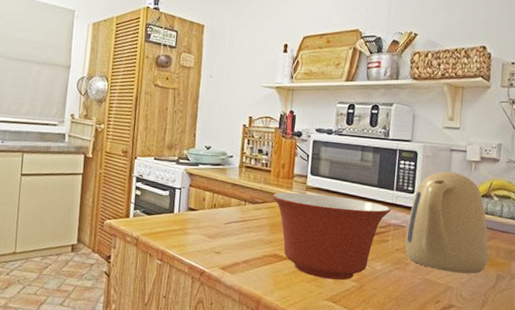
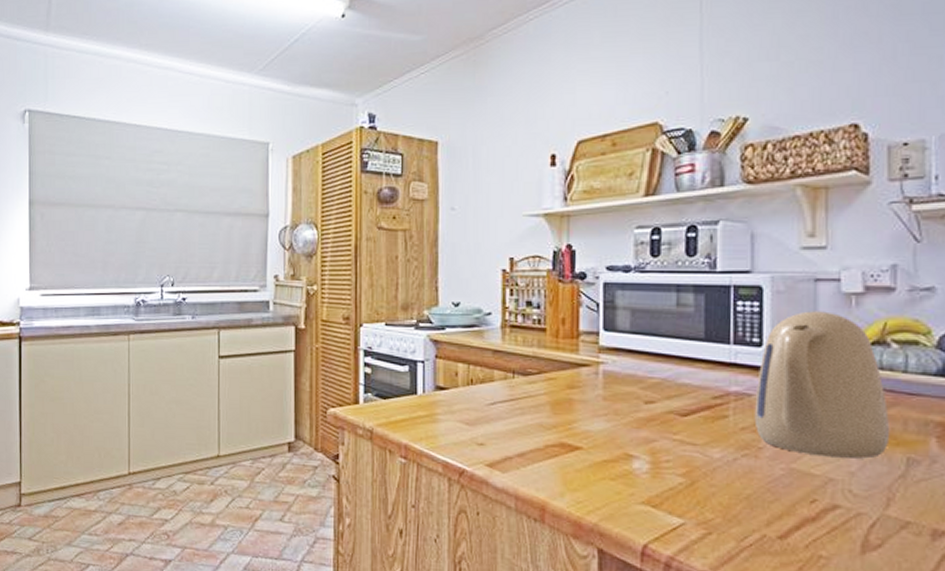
mixing bowl: present [272,192,392,280] -> none [551,356,729,475]

